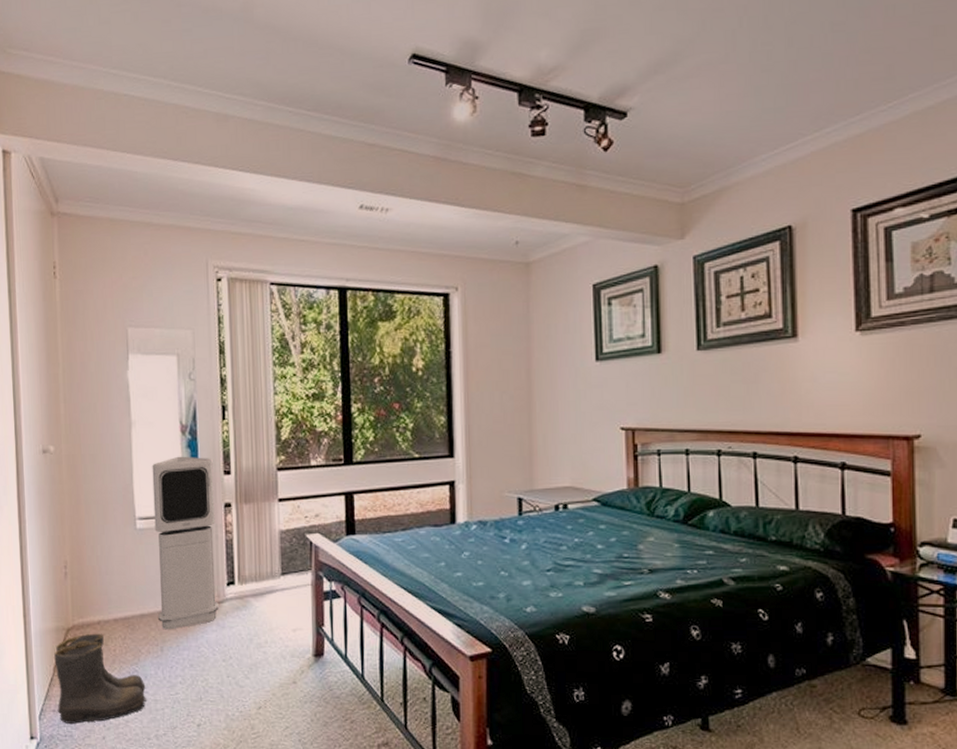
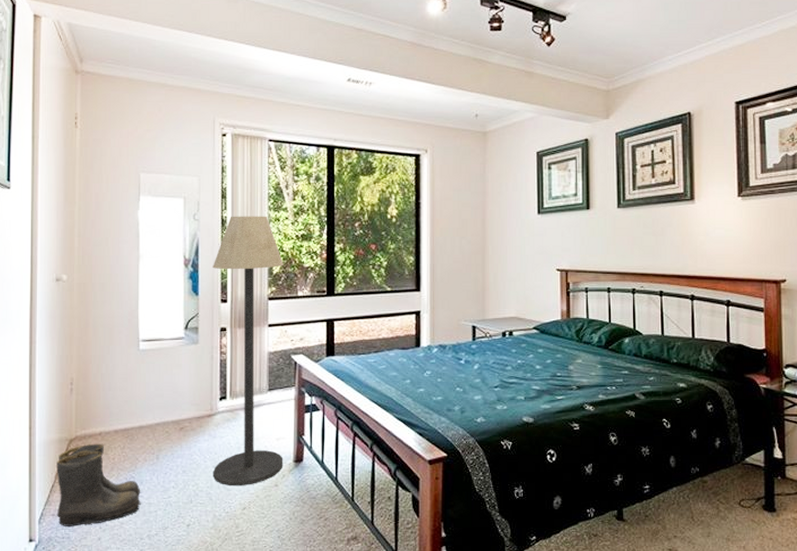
air purifier: present [152,456,219,630] -> none [156,286,211,440]
floor lamp: none [213,373,302,683] -> present [213,216,284,487]

